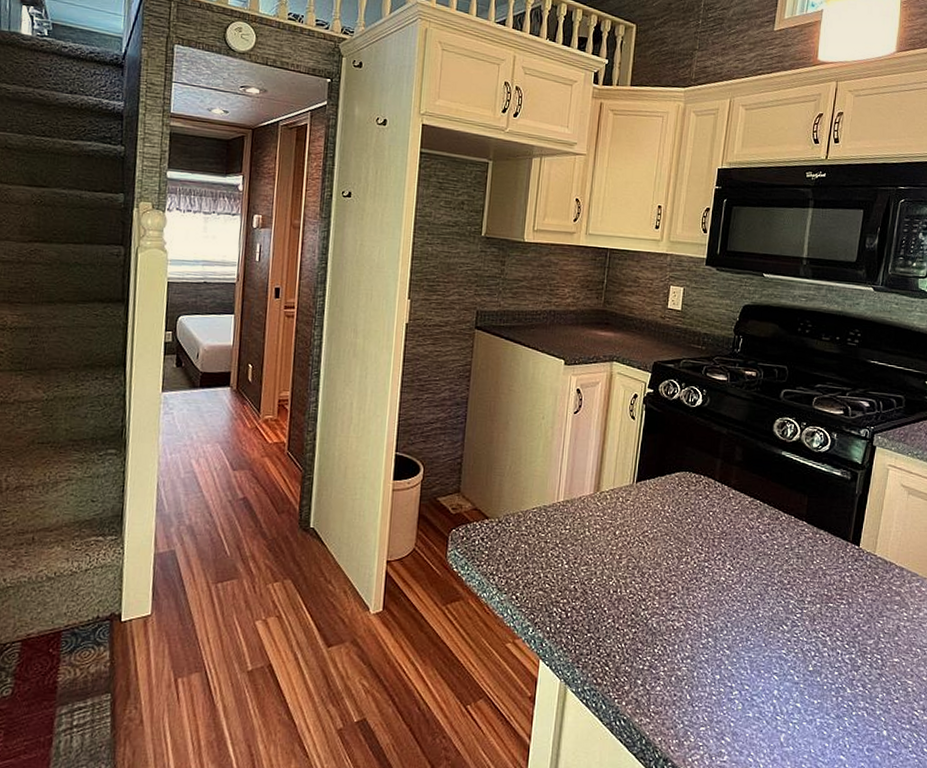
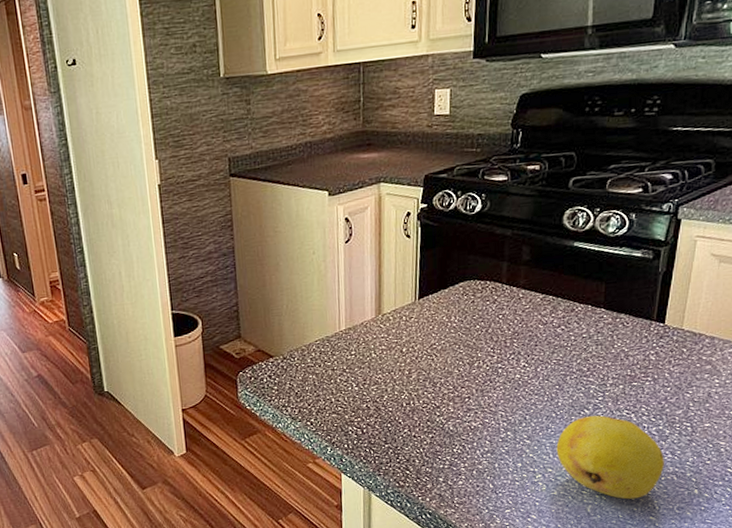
fruit: none [754,632,856,733] -> present [556,415,664,500]

